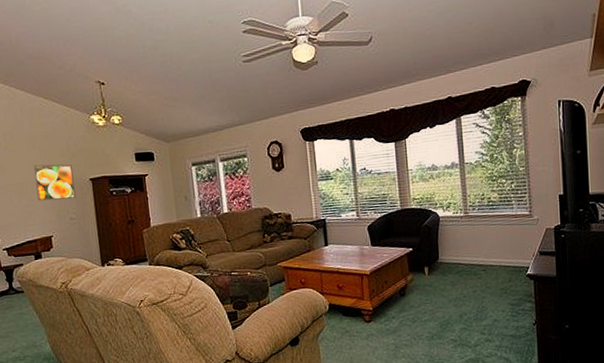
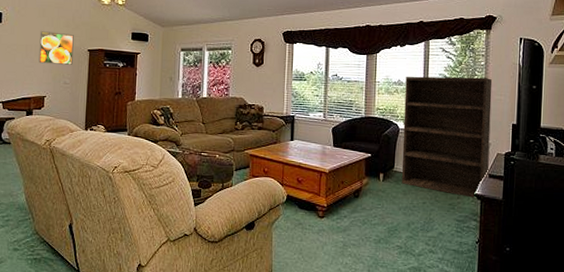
bookshelf: none [440,149,539,280] -> present [401,76,493,199]

